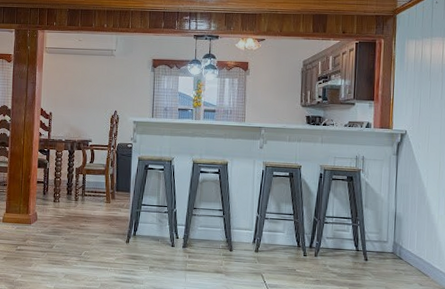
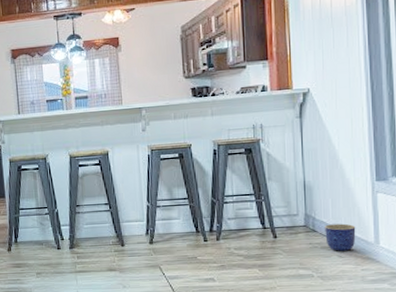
planter: none [409,254,436,280] -> present [324,223,356,251]

